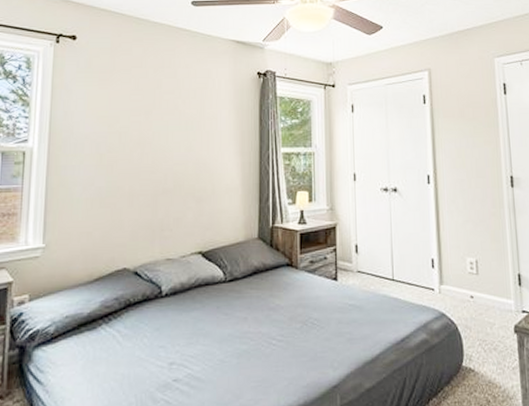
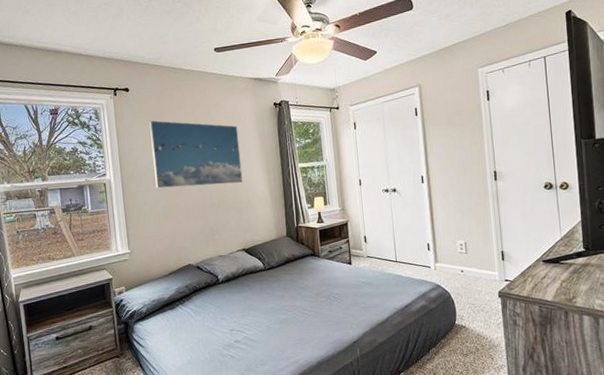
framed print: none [94,77,210,167] -> present [149,120,243,189]

